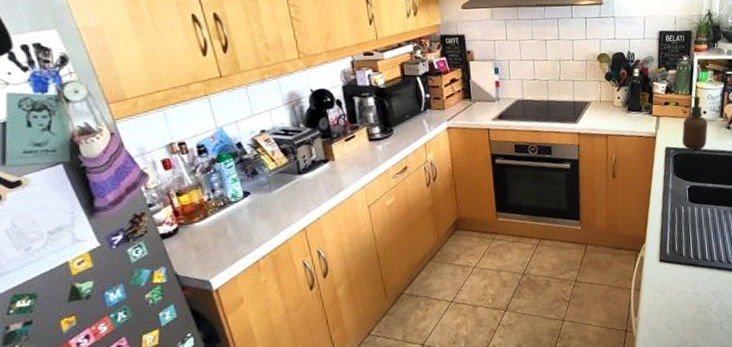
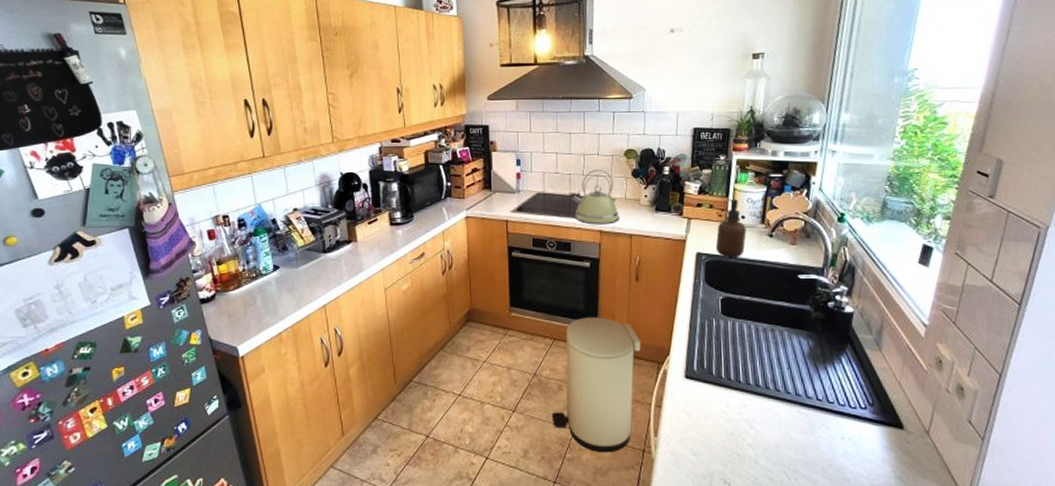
pedal bin: none [541,214,620,338] -> present [551,317,641,453]
kettle: none [547,74,595,128] -> present [569,169,619,225]

